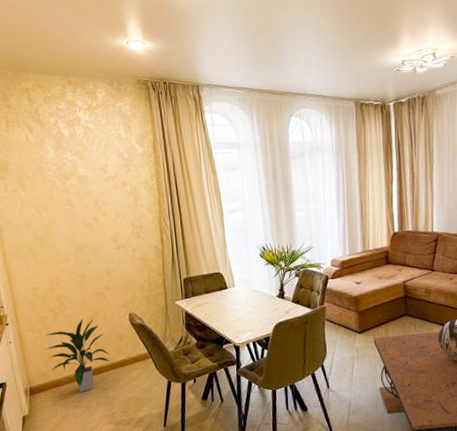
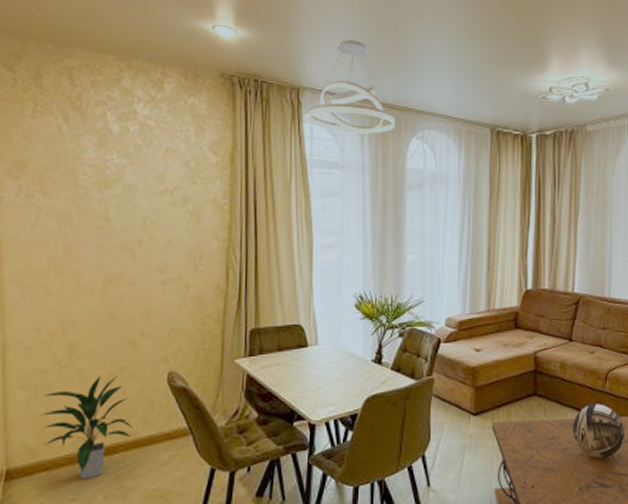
pendant light: none [207,39,278,118] -> present [307,39,396,134]

